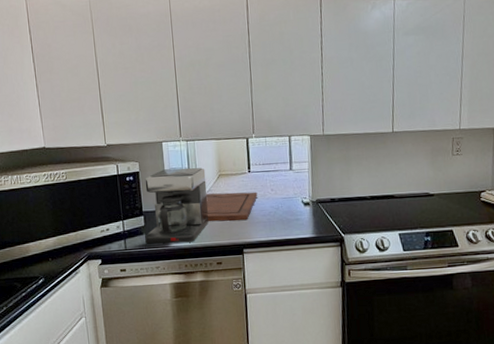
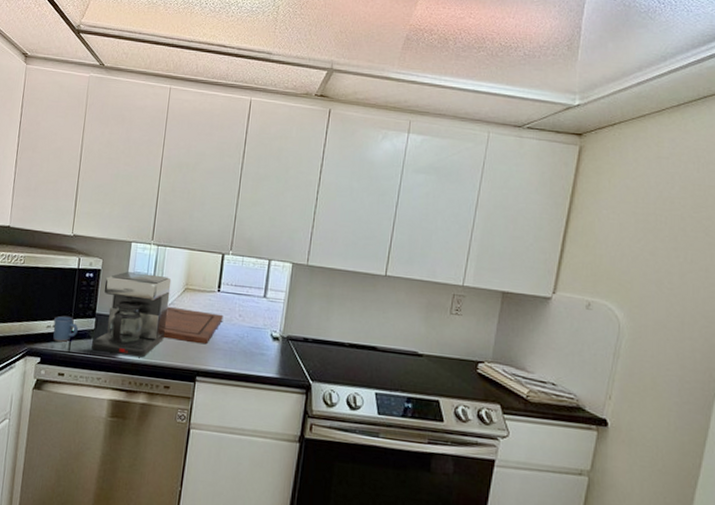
mug: none [106,218,130,242] -> present [53,315,78,342]

